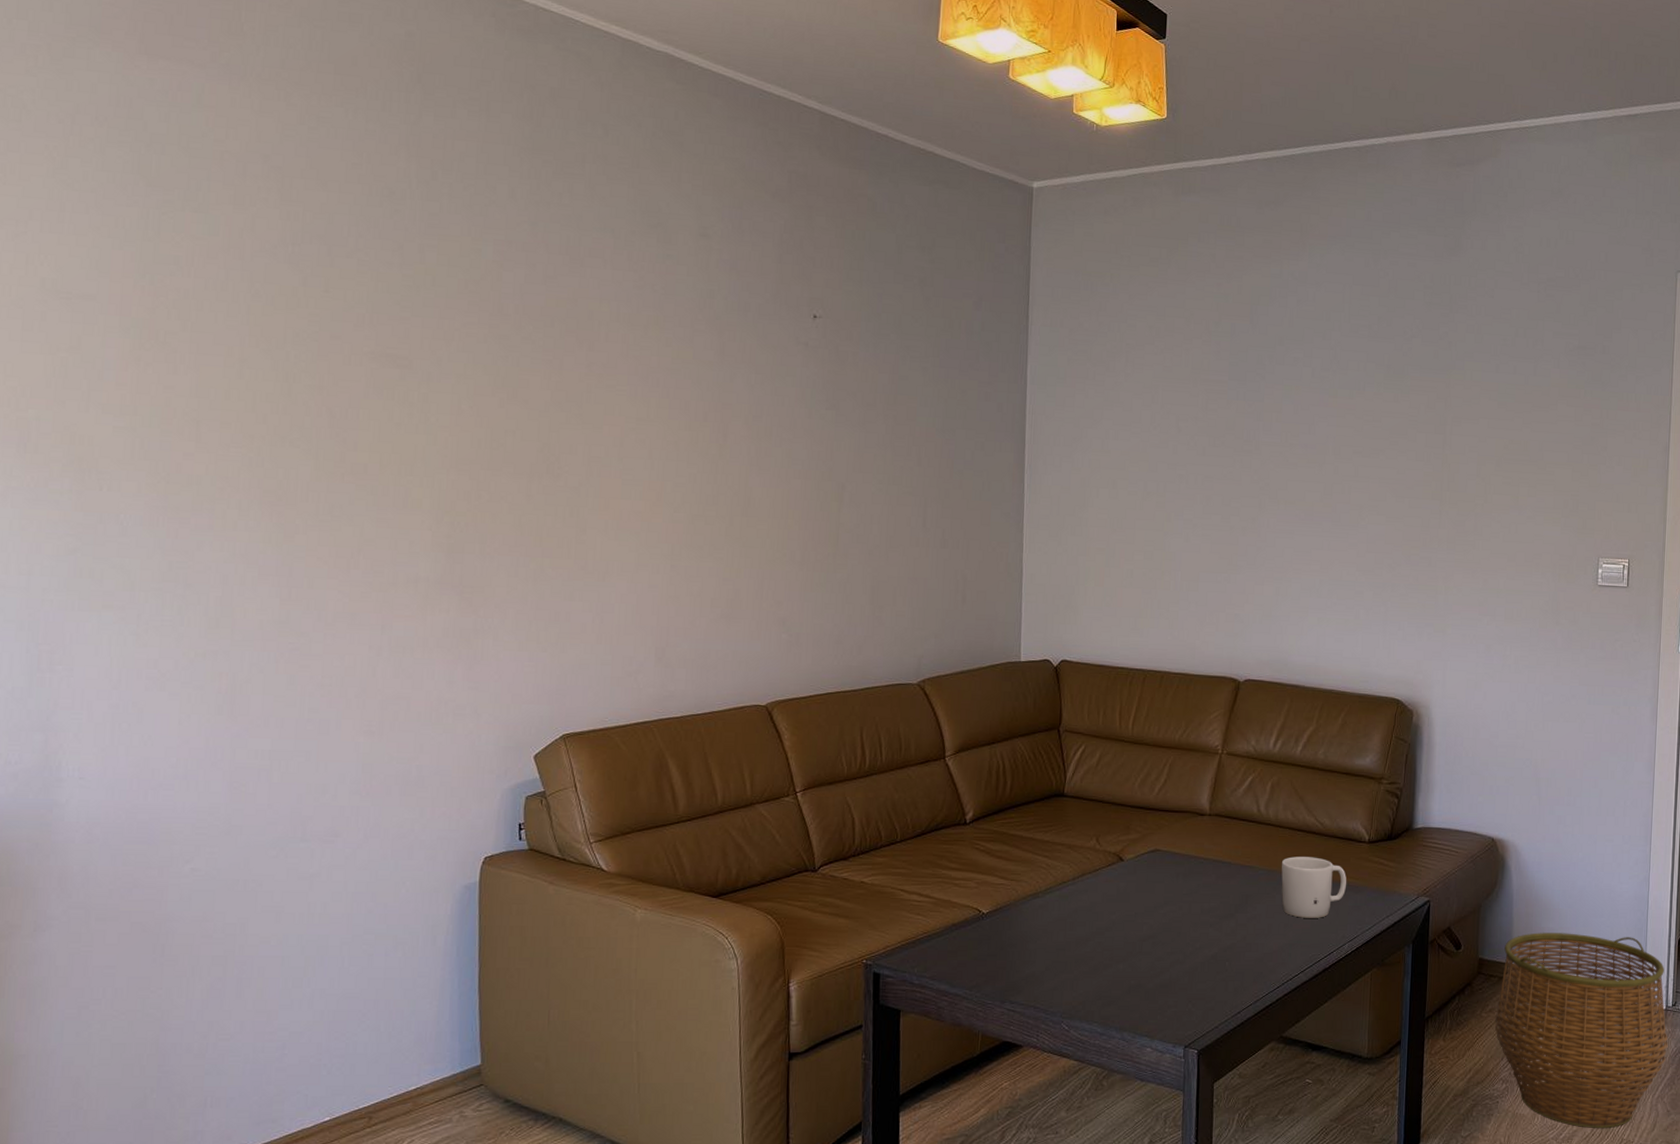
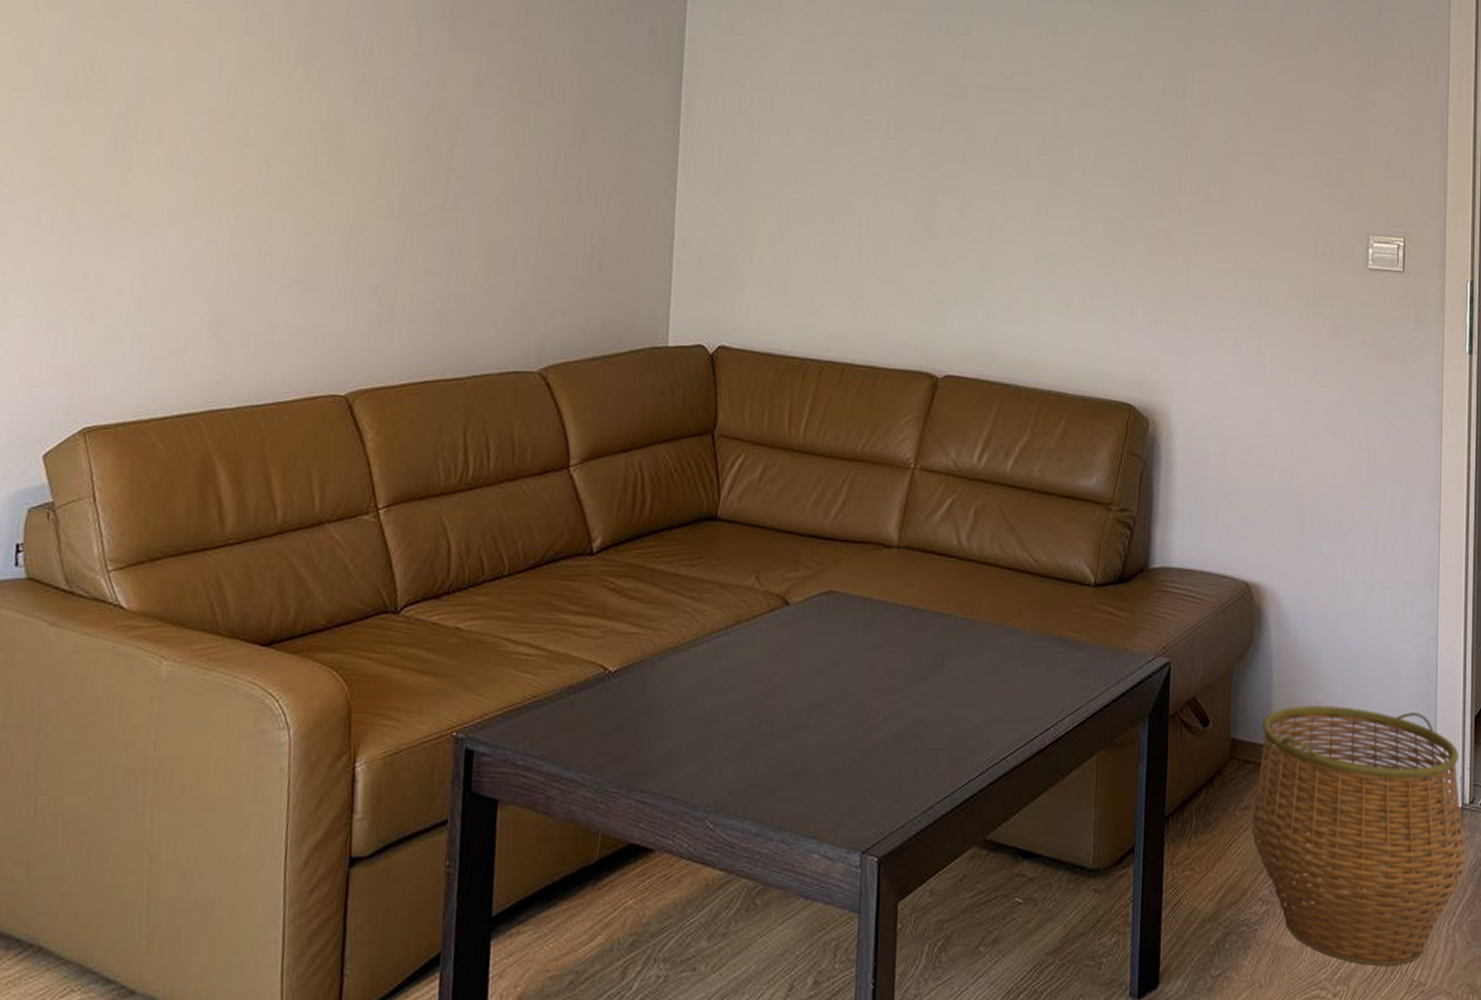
mug: present [1281,856,1347,918] -> none [986,602,1068,683]

